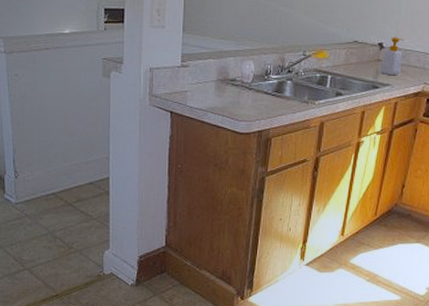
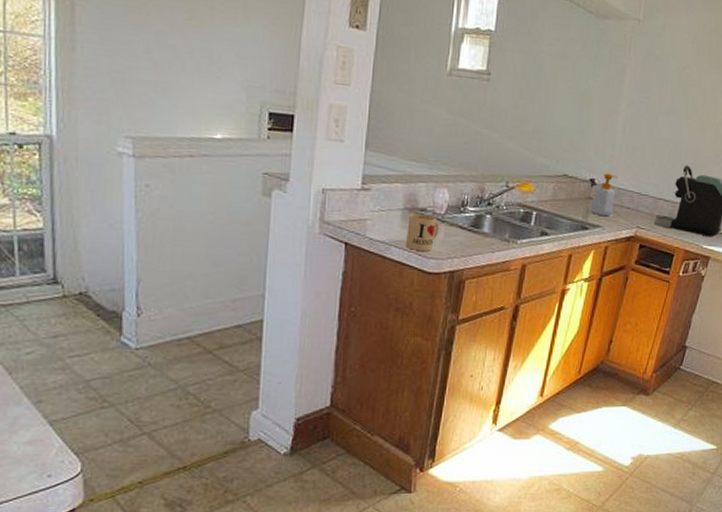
mug: none [219,84,247,115] -> present [405,214,439,251]

